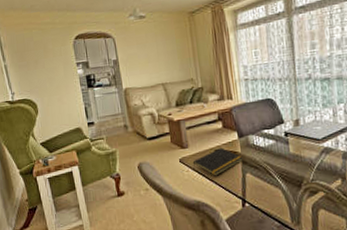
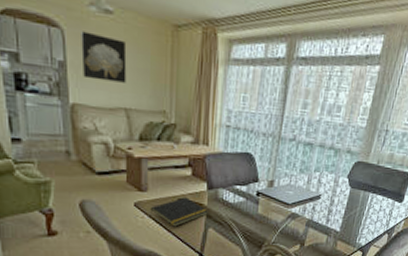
wall art: none [126,34,161,68] -> present [81,31,127,83]

